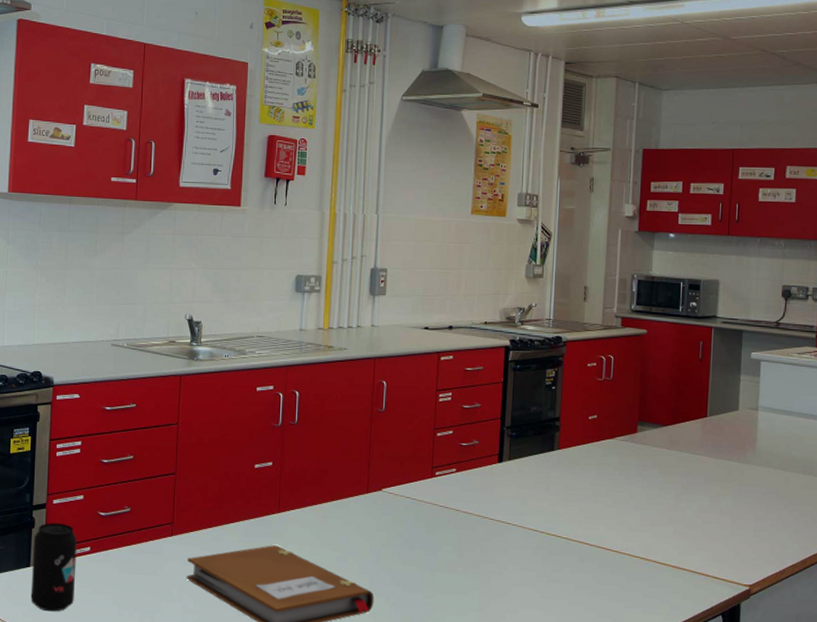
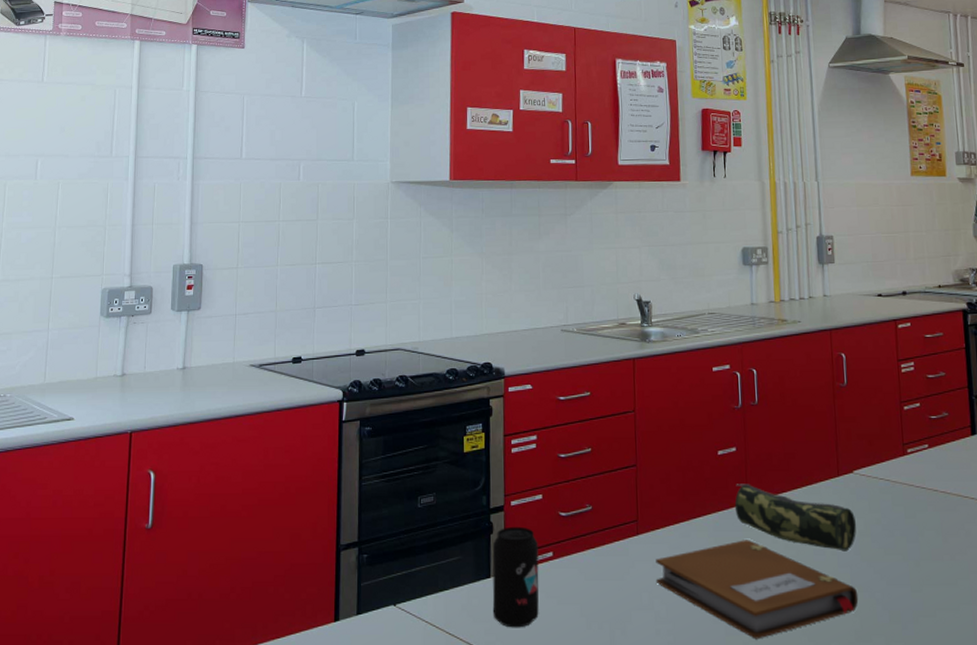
pencil case: none [266,495,380,560] -> present [734,483,857,552]

